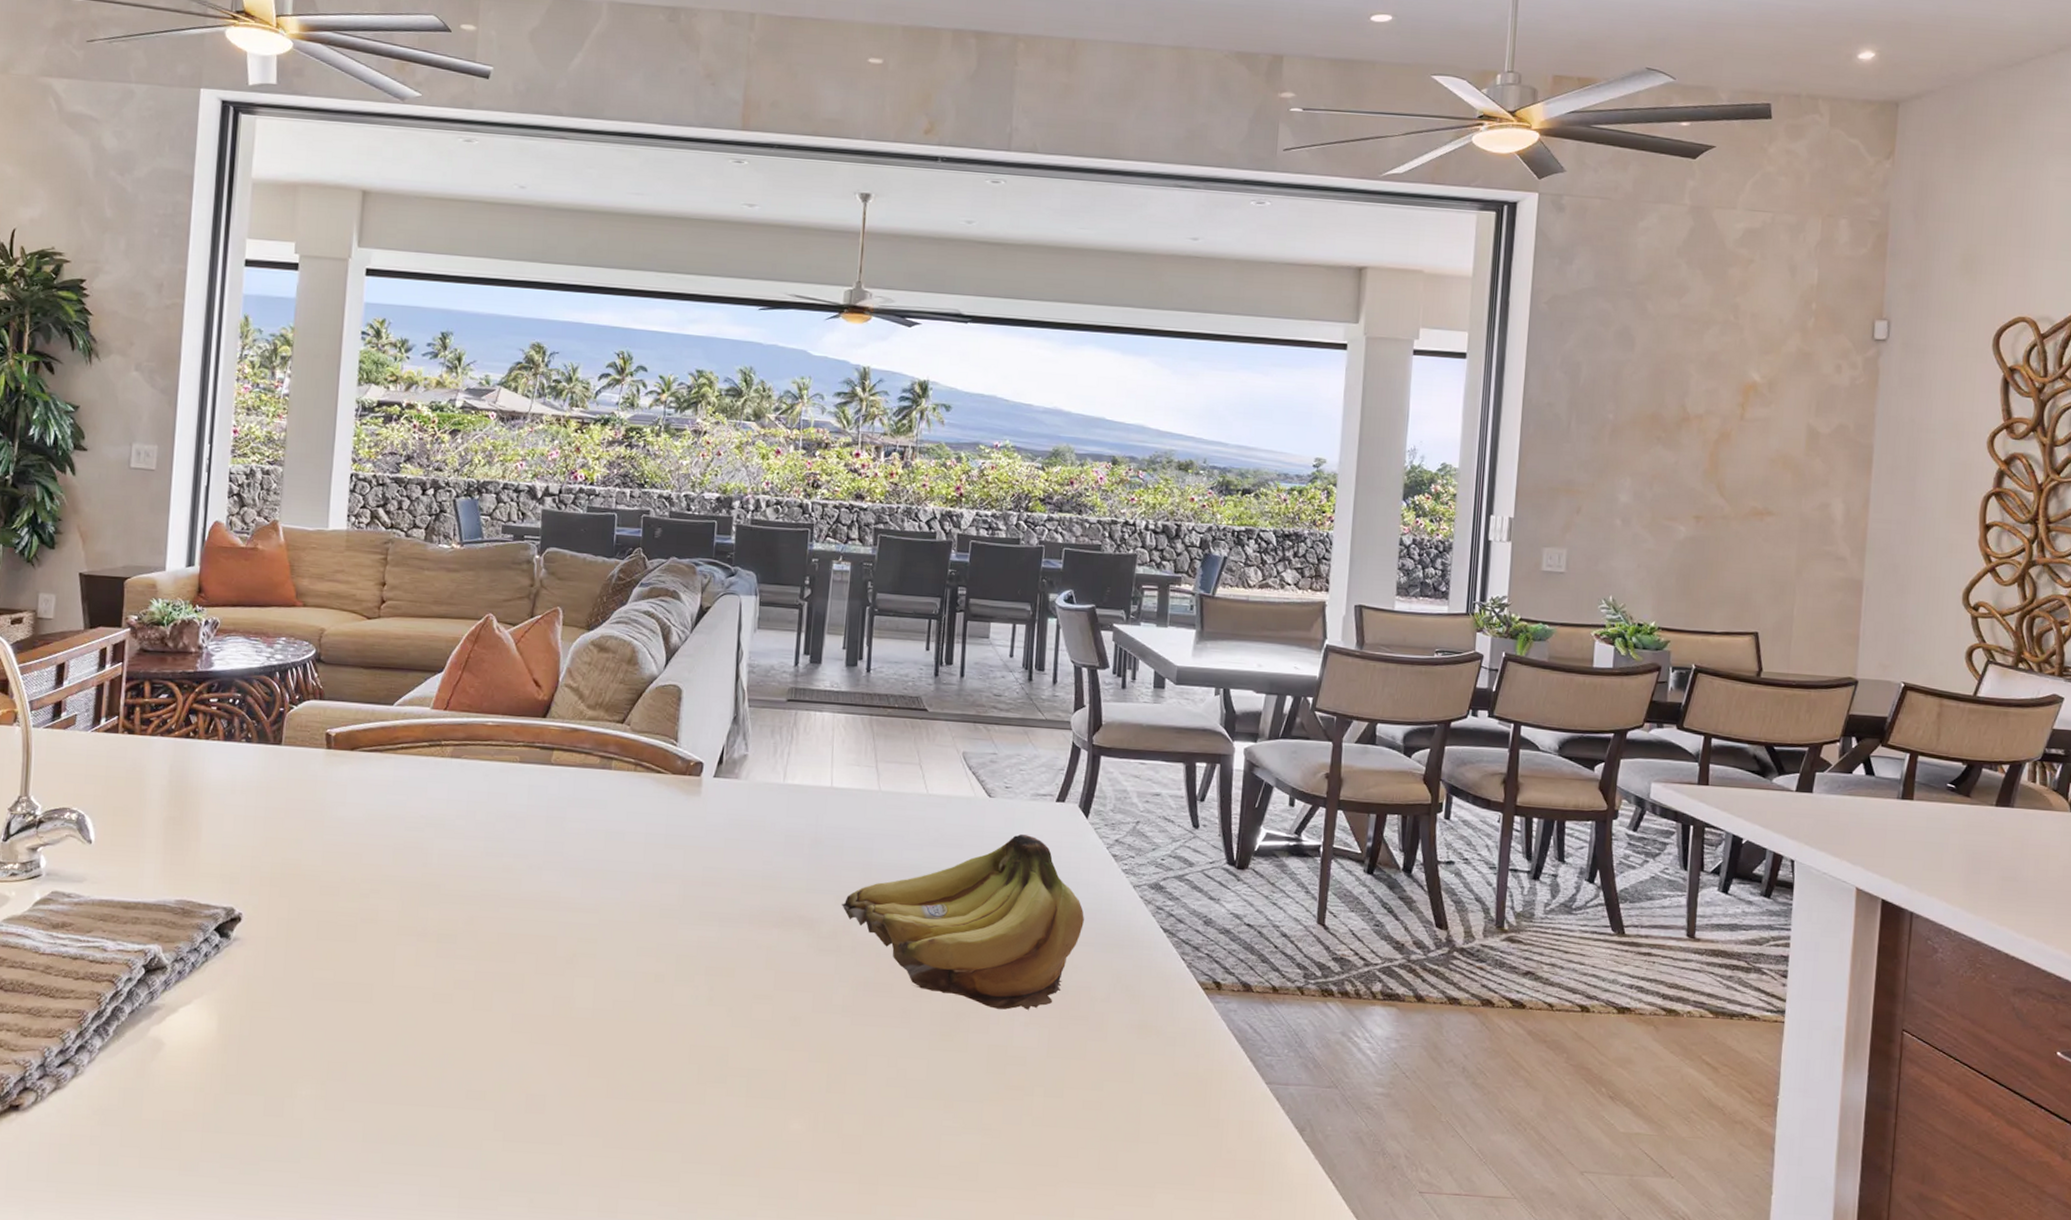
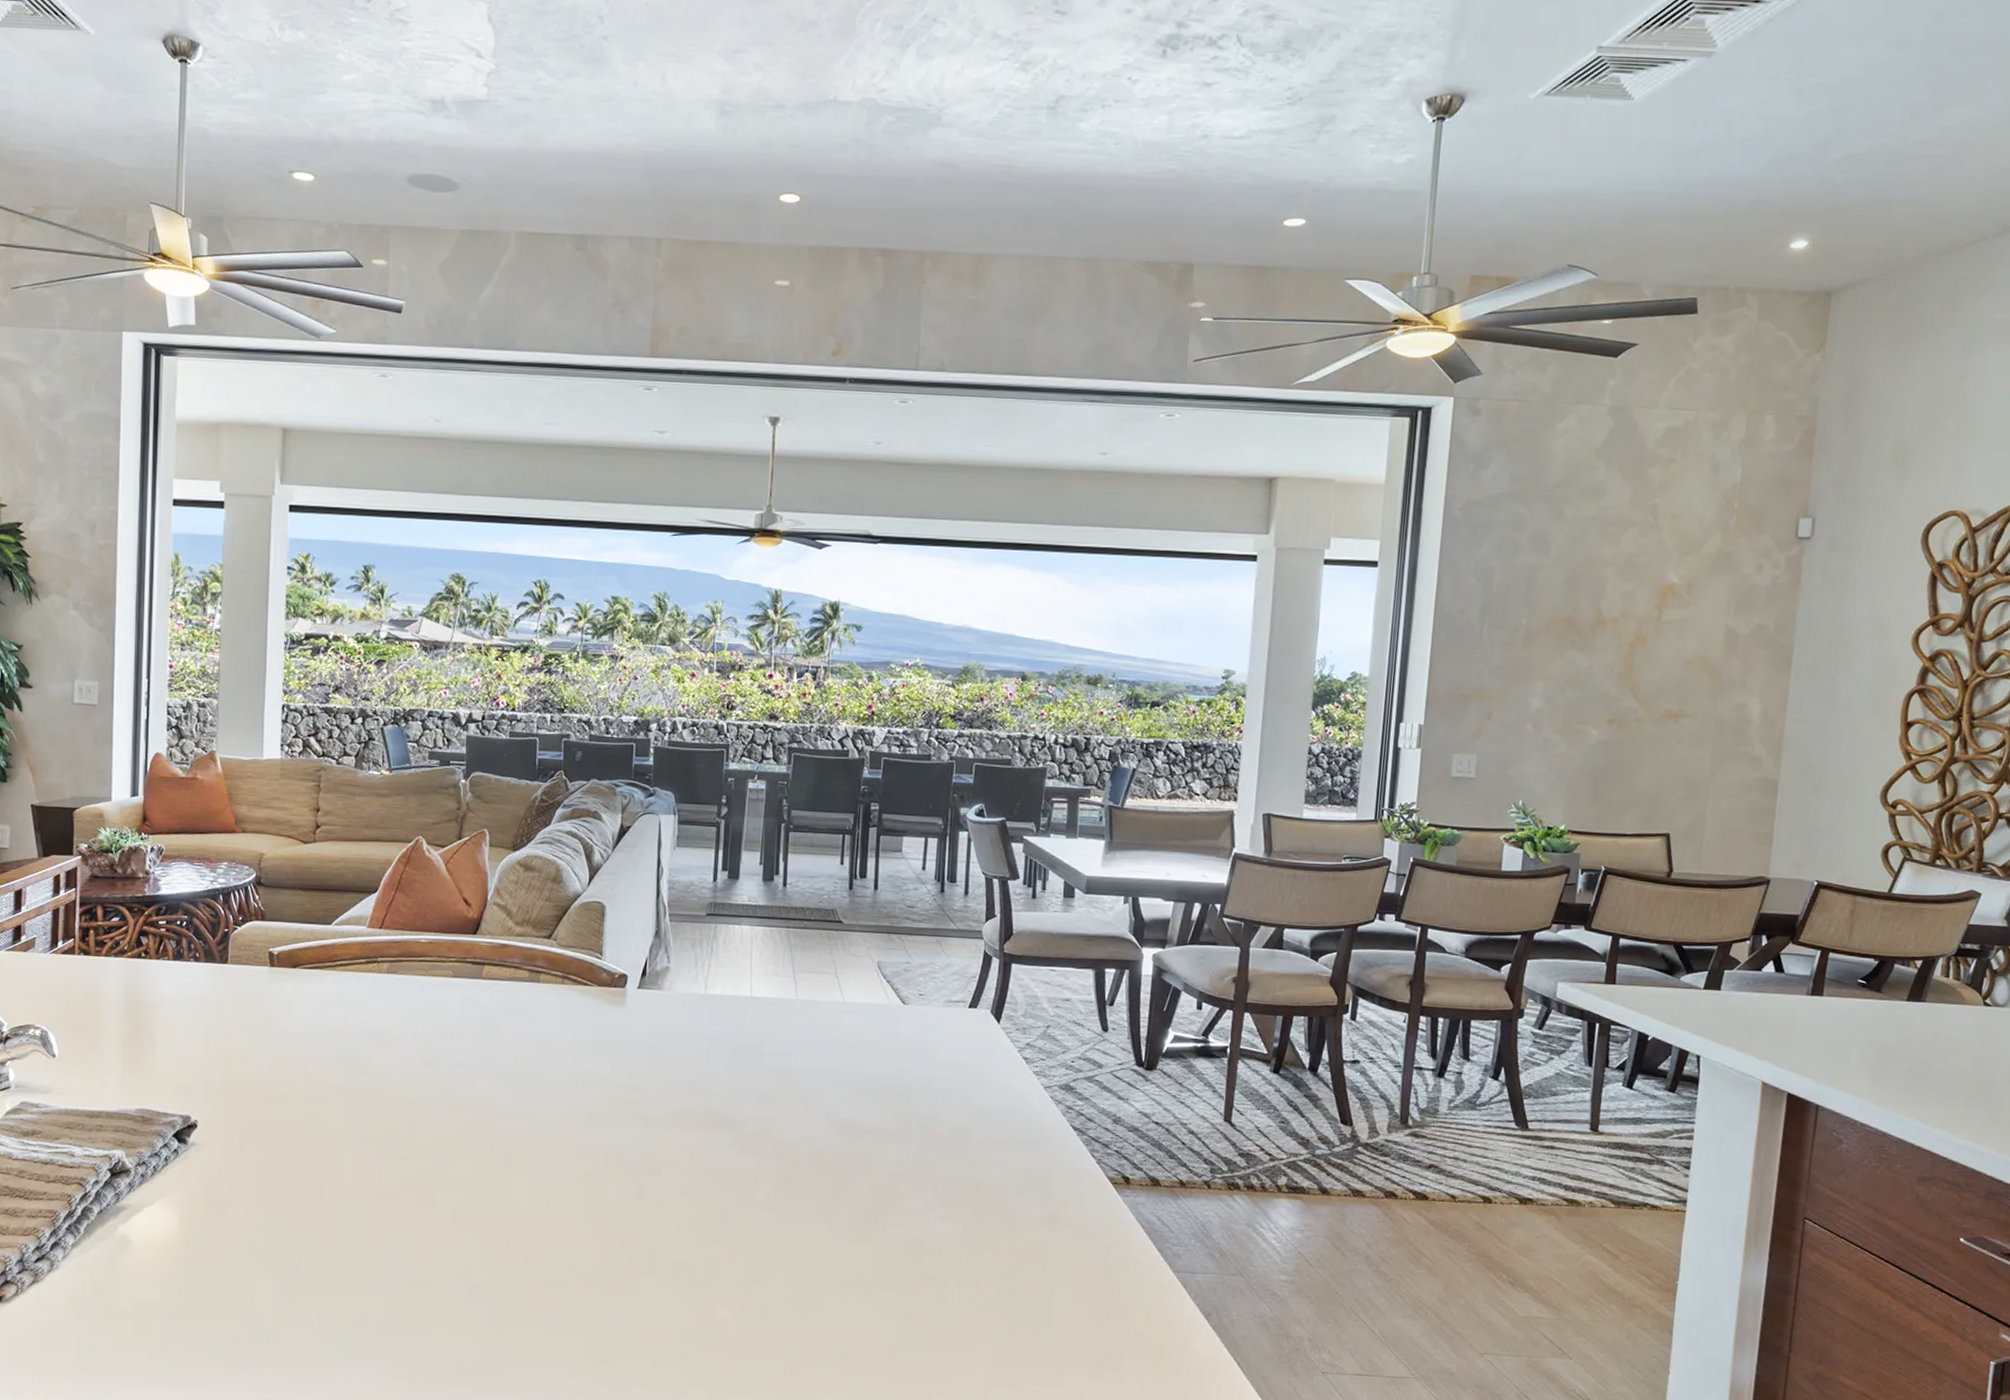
fruit: present [841,834,1084,1010] -> none [762,1039,997,1204]

